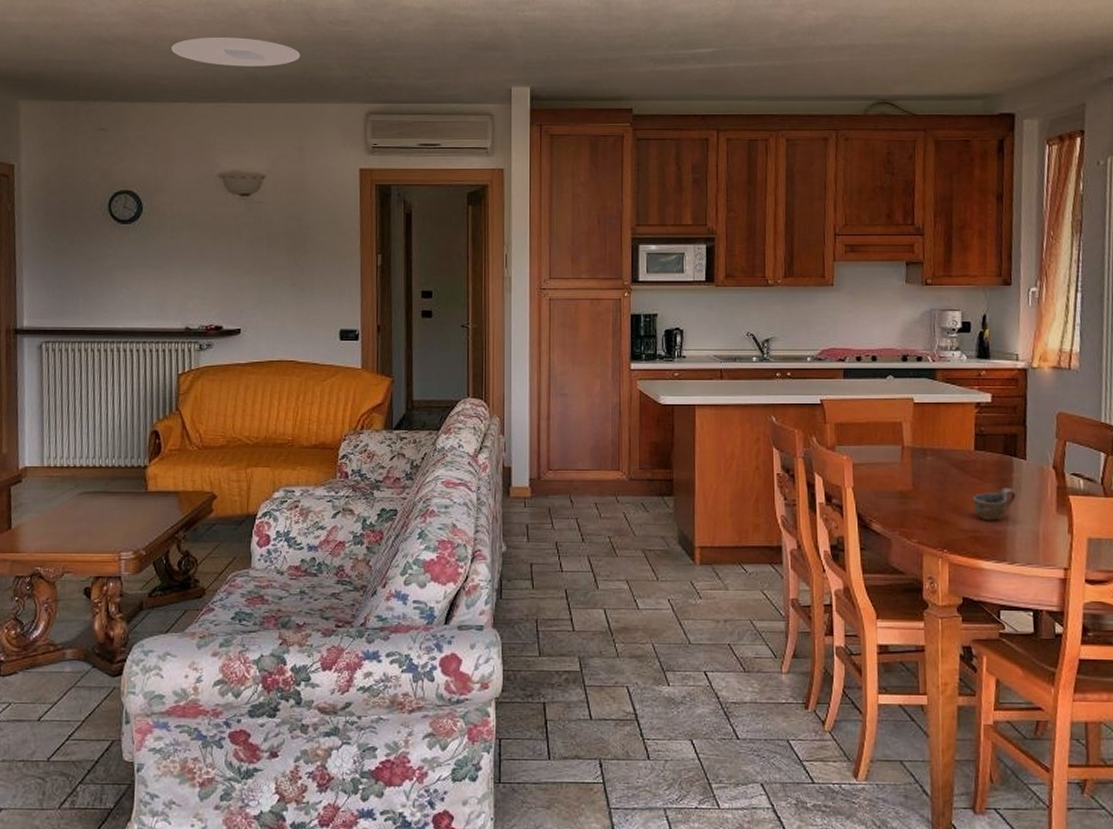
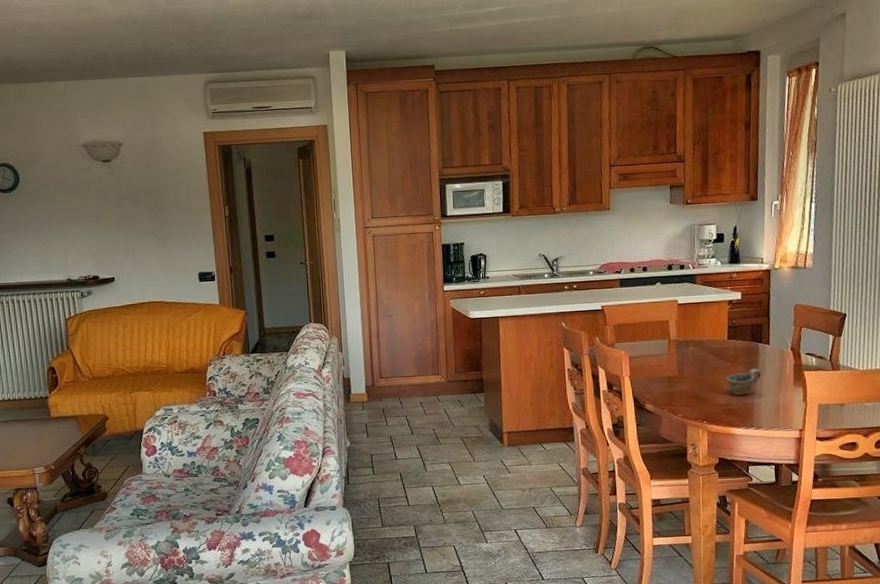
ceiling light: present [171,37,301,67] -> none [28,20,143,47]

